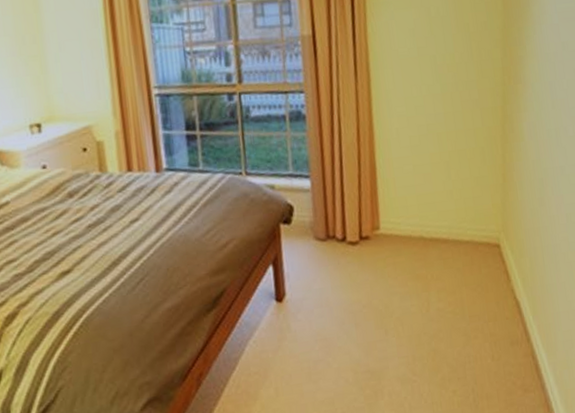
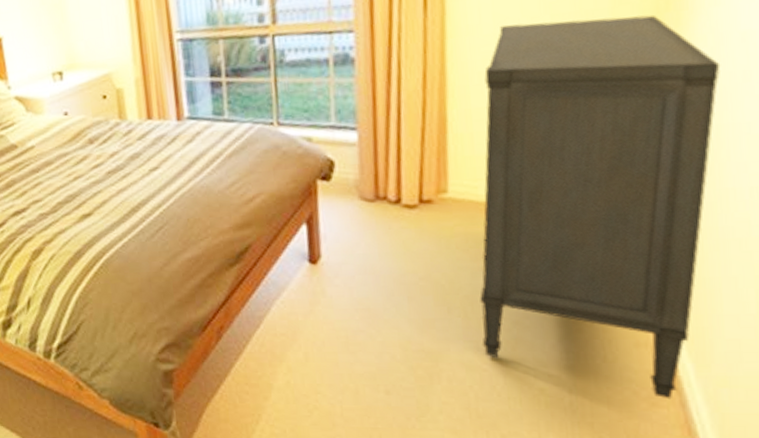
dresser: none [400,86,543,385] -> present [479,14,721,400]

